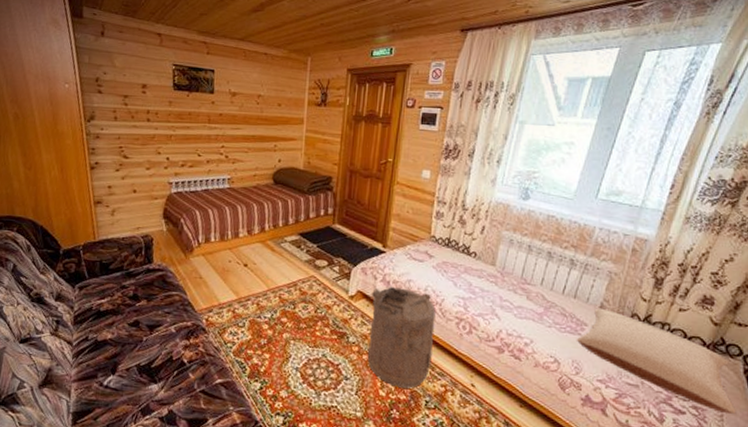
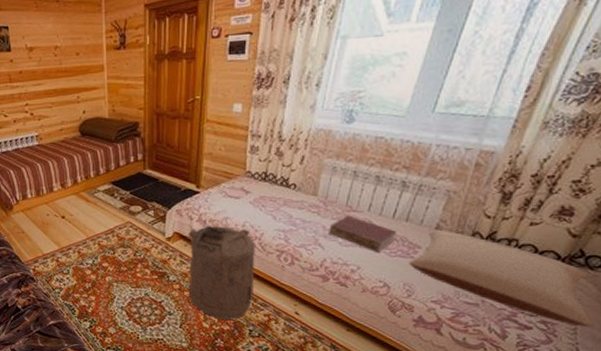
book: none [505,287,567,326] -> present [329,215,398,252]

